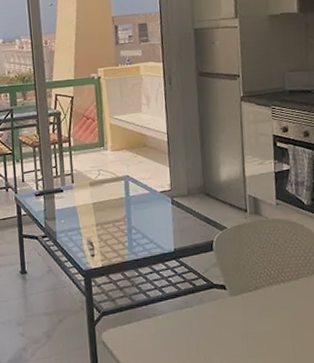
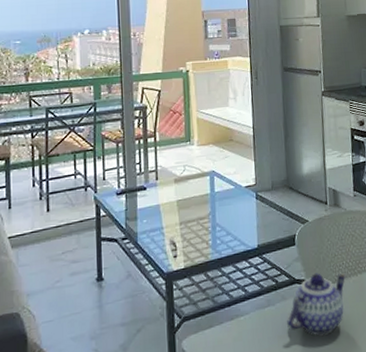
teapot: none [204,279,268,340] -> present [286,273,346,336]

